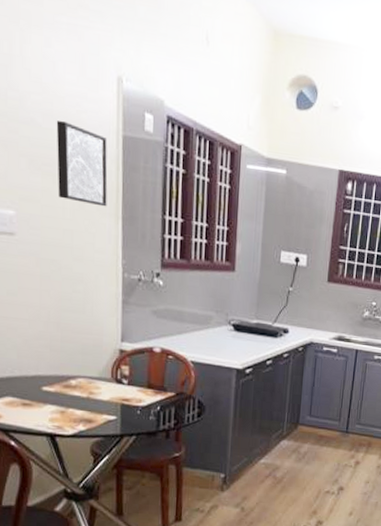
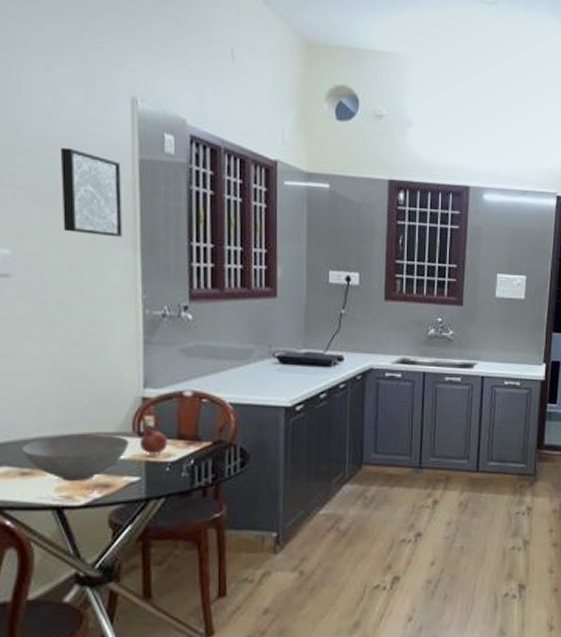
bowl: none [23,375,108,415] -> present [22,434,129,481]
fruit: none [116,376,140,399] -> present [139,428,168,454]

